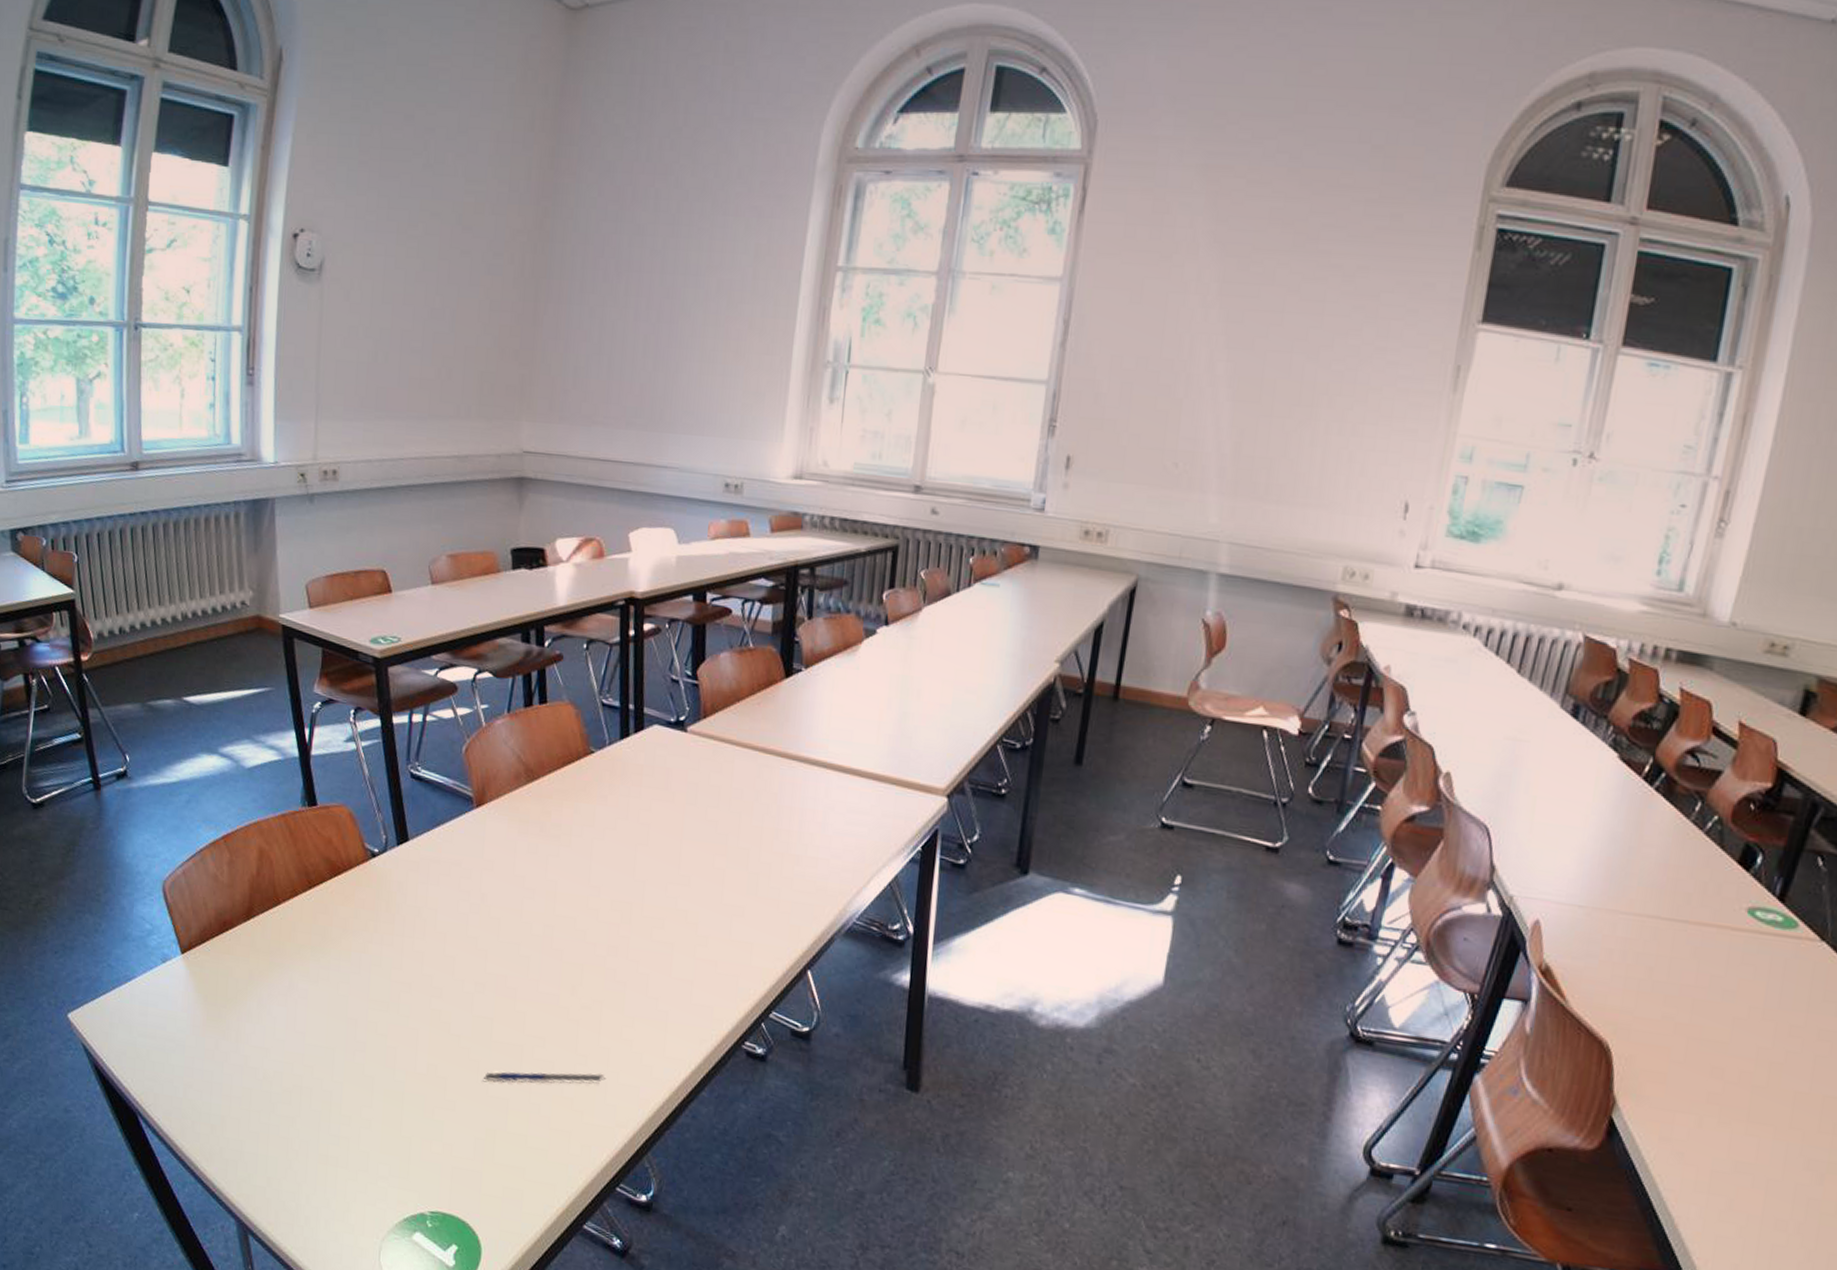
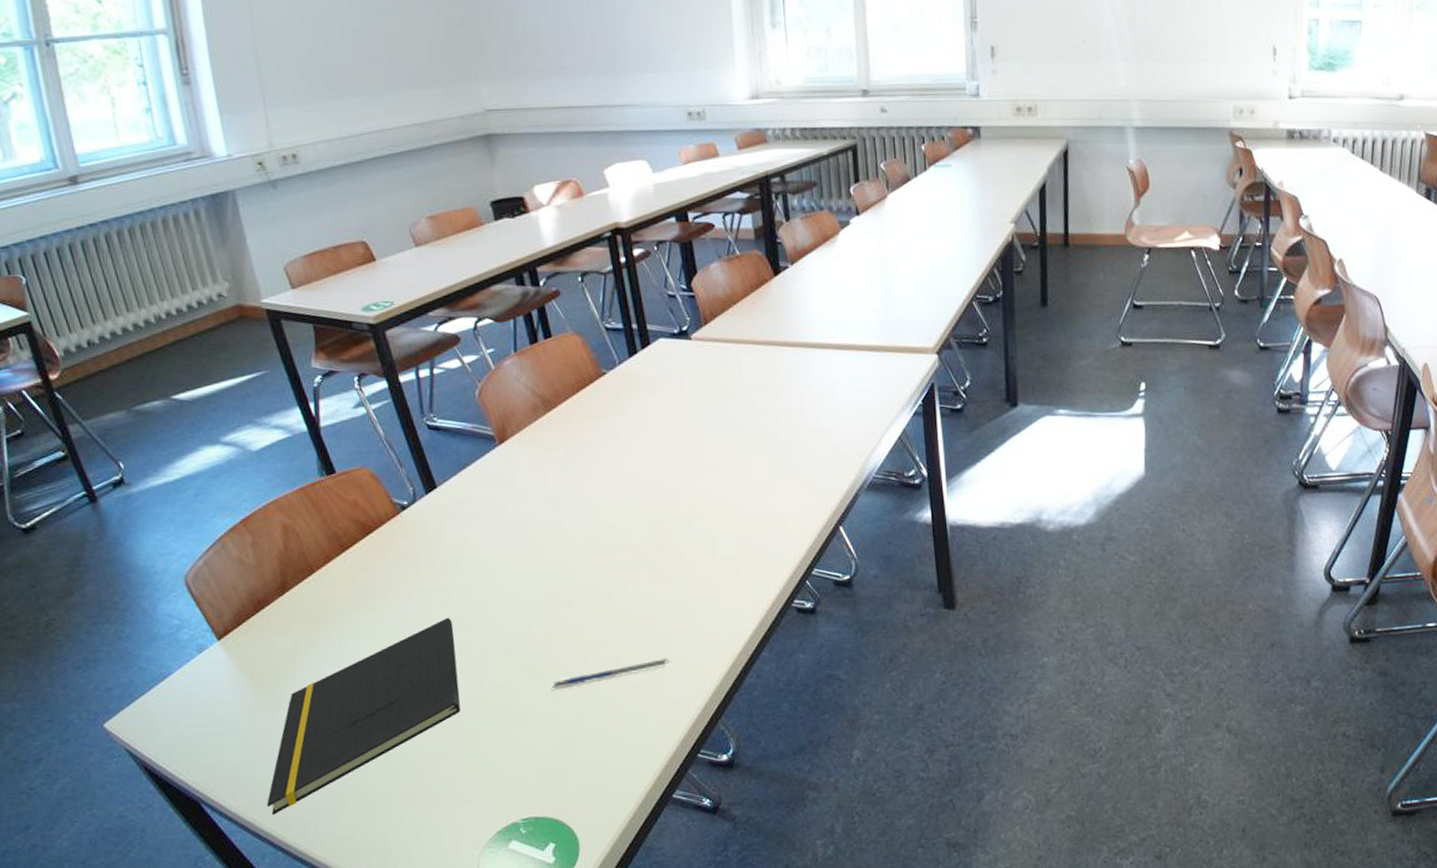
notepad: none [196,979,400,1145] -> present [267,617,460,815]

